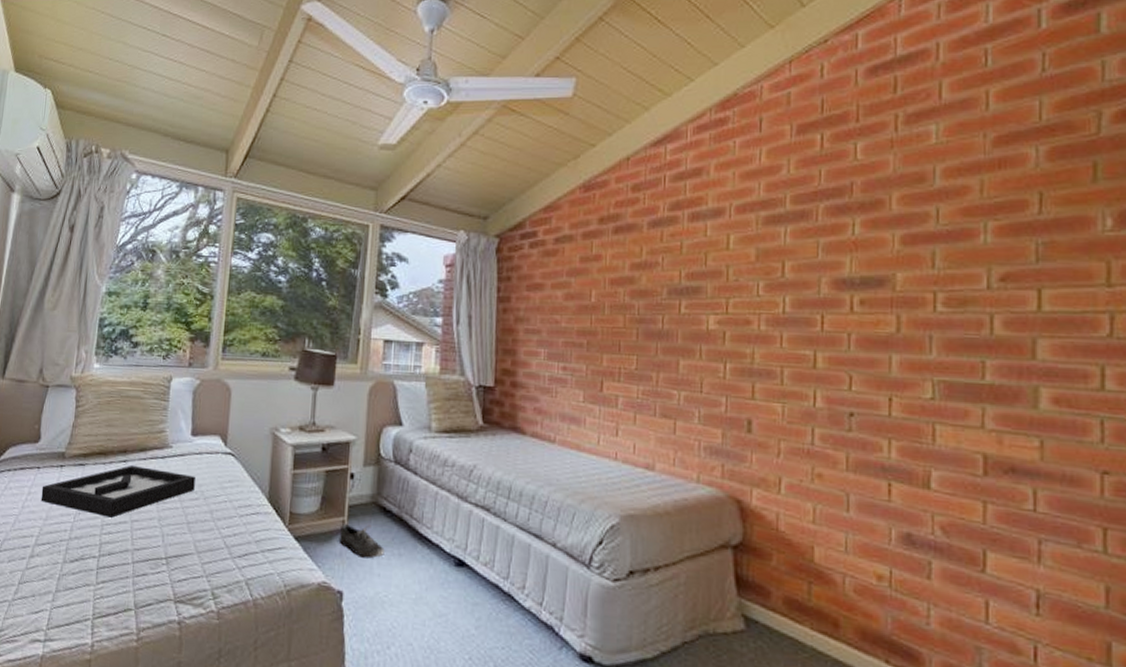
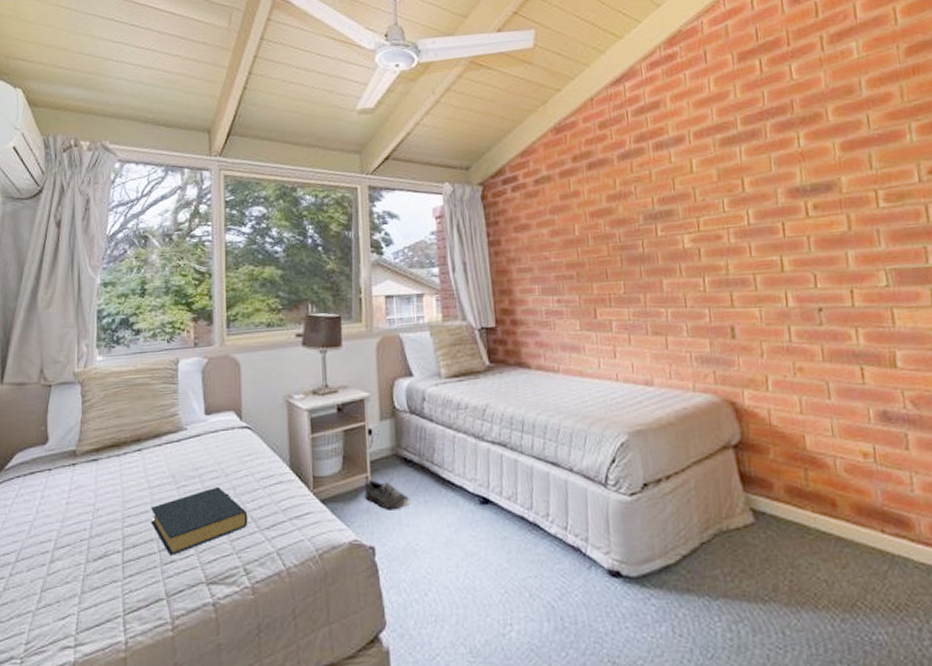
decorative tray: present [41,464,195,518] -> none [55,452,214,509]
hardback book: none [128,507,222,569] -> present [150,486,248,555]

